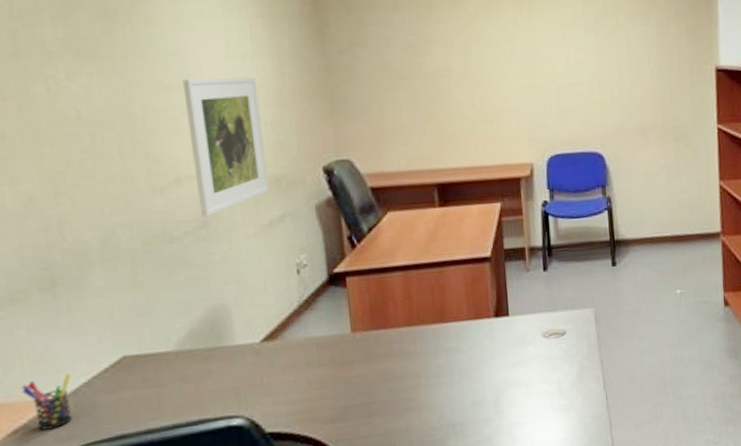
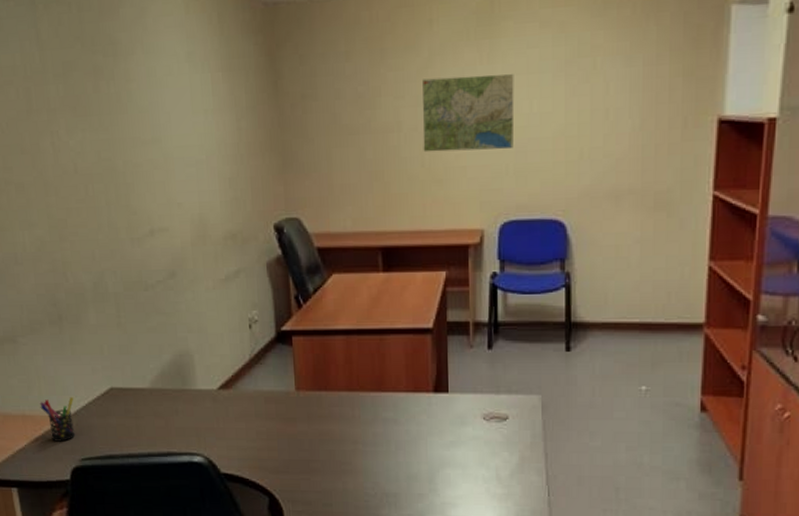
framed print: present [182,77,269,217] -> none [155,132,227,268]
road map: none [469,29,555,96] -> present [423,74,514,153]

